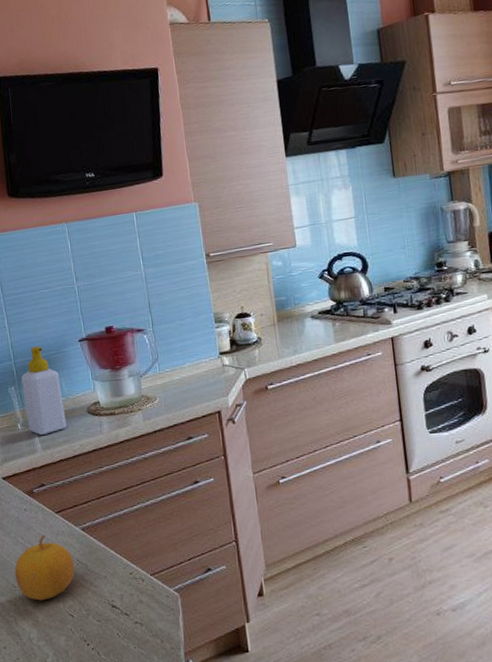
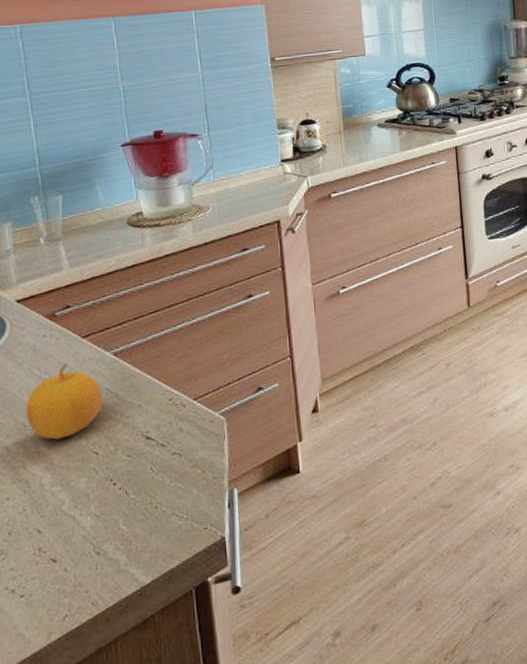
soap bottle: present [21,346,67,435] -> none [48,151,101,250]

